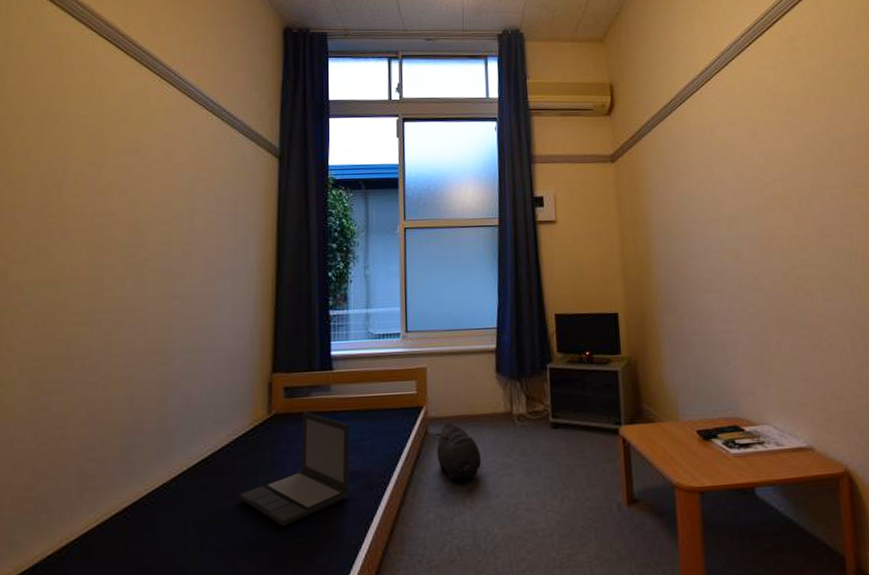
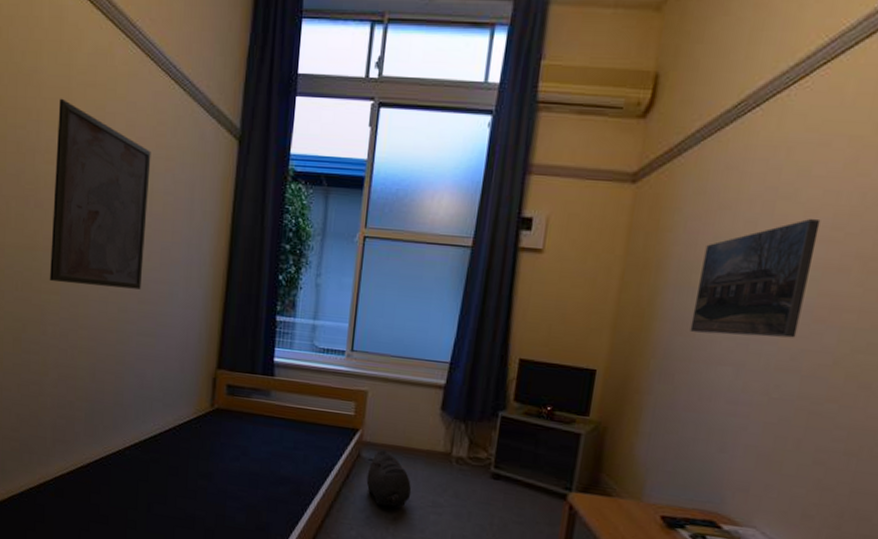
wall art: none [78,135,191,313] -> present [50,98,151,290]
laptop: present [240,411,350,527] -> none [182,411,285,511]
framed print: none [675,176,753,270] -> present [690,219,821,338]

